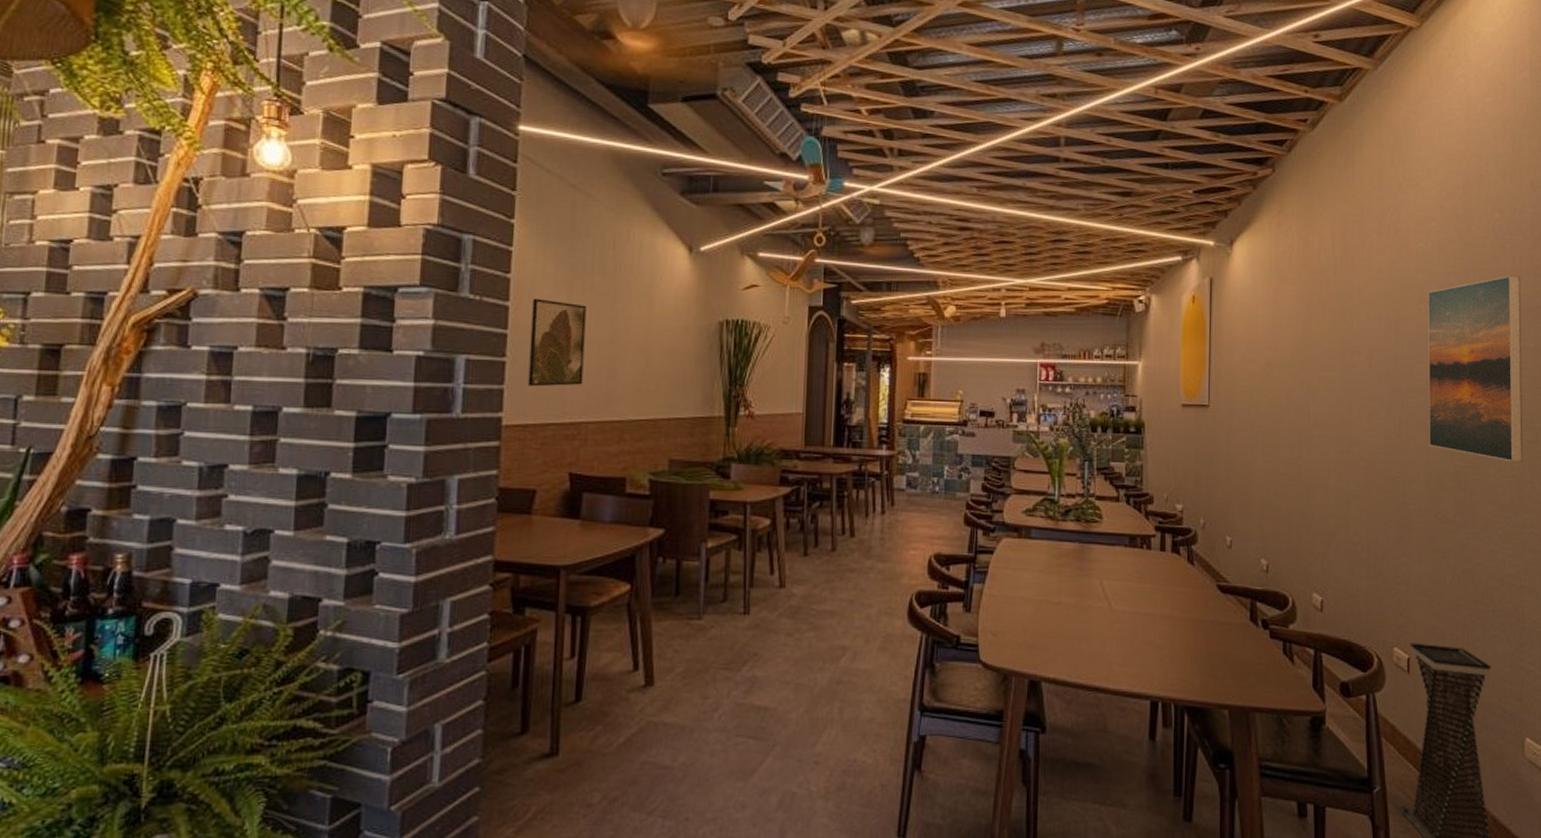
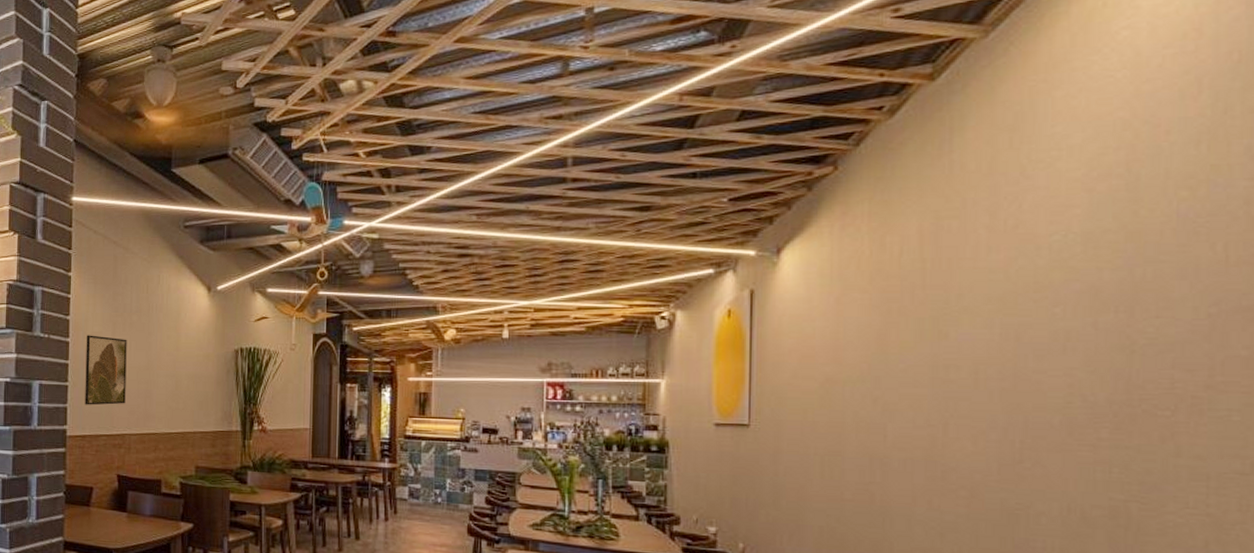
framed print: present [1427,275,1523,462] -> none [1066,266,1228,498]

